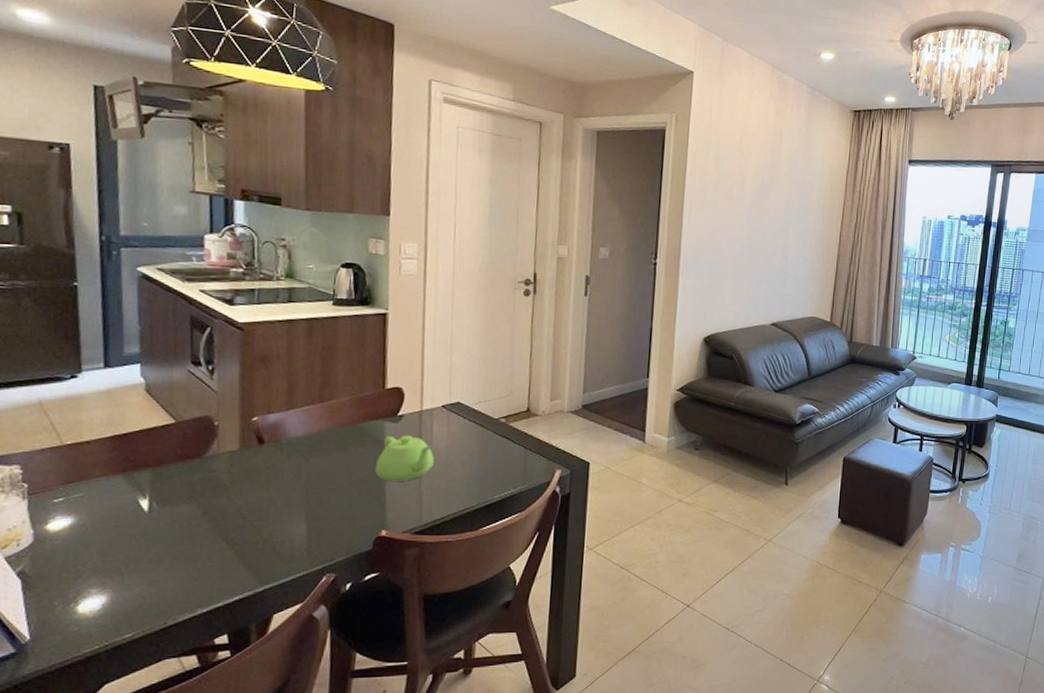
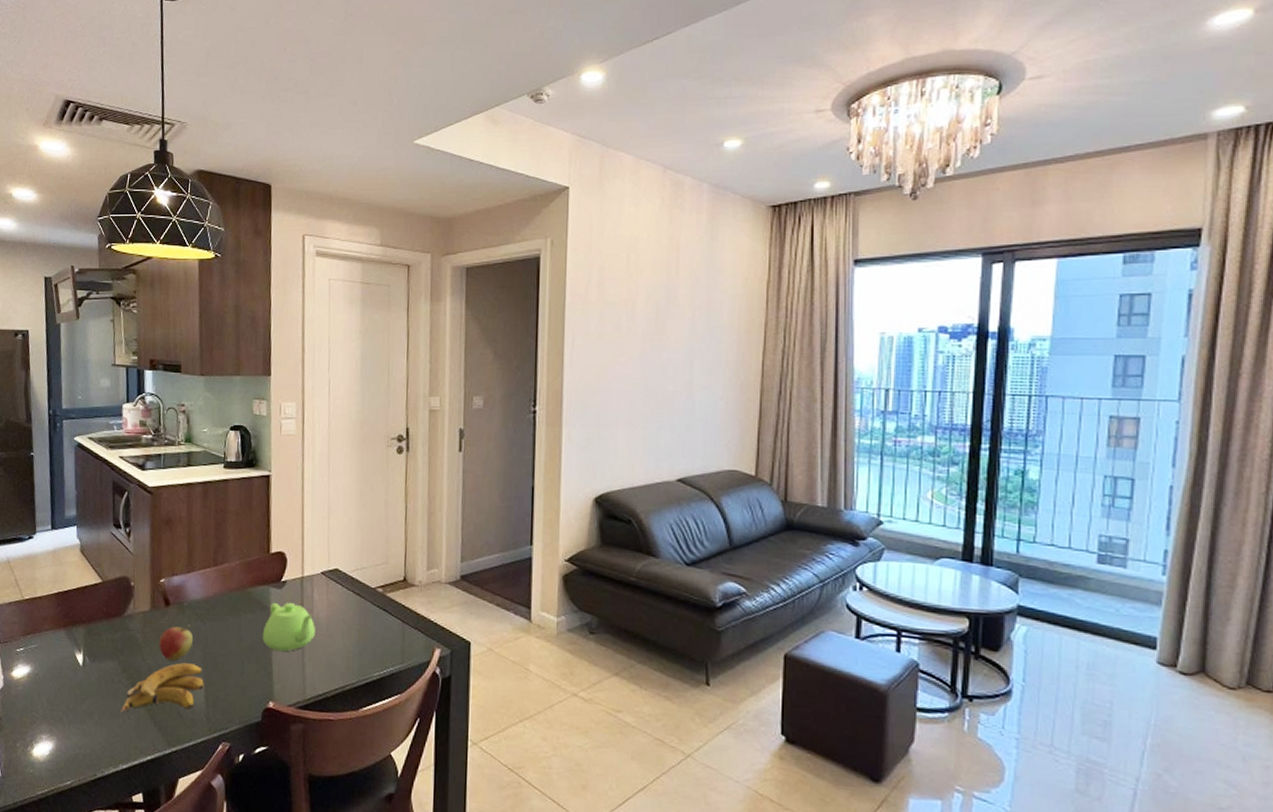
banana: none [200,500,306,557] -> present [121,663,204,714]
apple: none [250,462,294,499] -> present [159,625,194,661]

